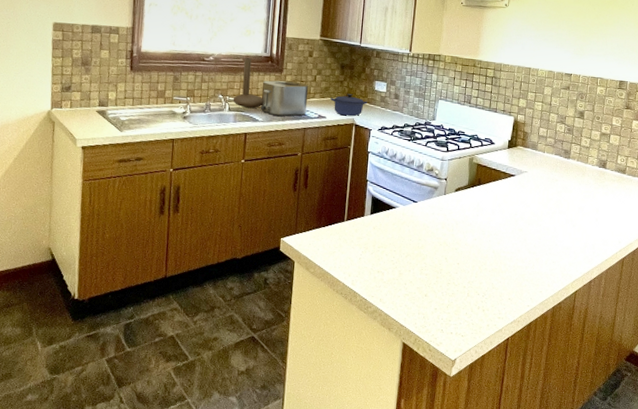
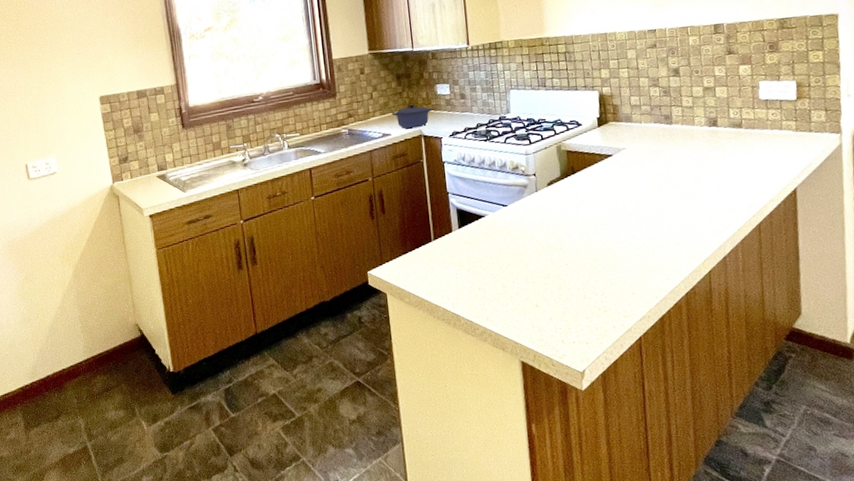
paper towel holder: present [233,58,263,109] -> none [290,89,322,143]
toaster: present [260,80,309,117] -> none [317,103,370,144]

